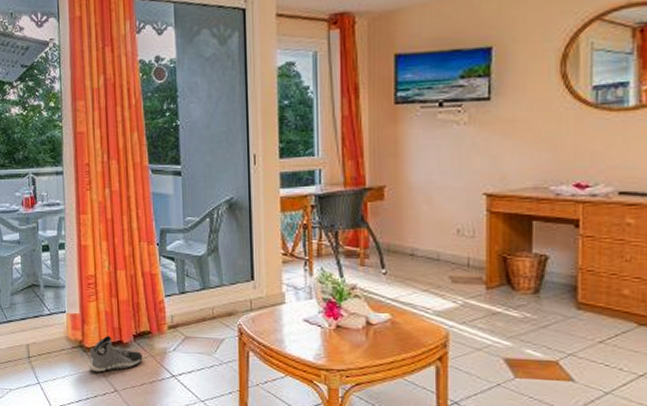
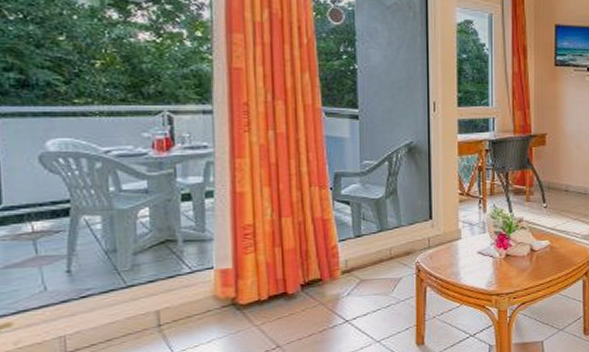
sneaker: present [89,336,143,373] -> none [244,289,312,331]

